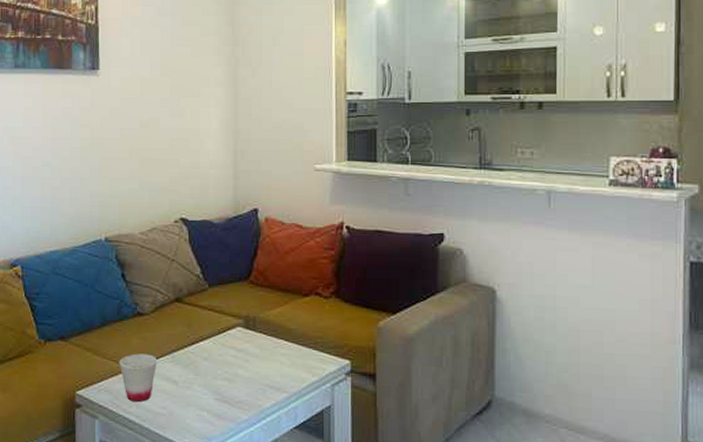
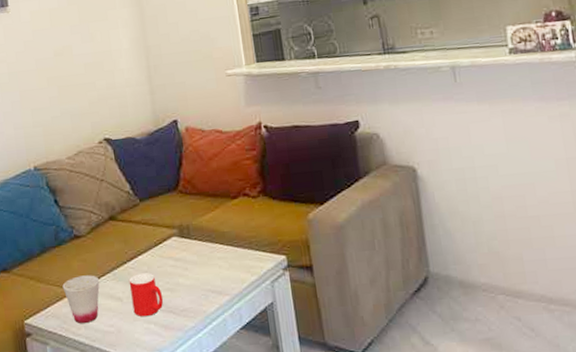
cup: none [187,359,220,404] -> present [129,273,163,317]

